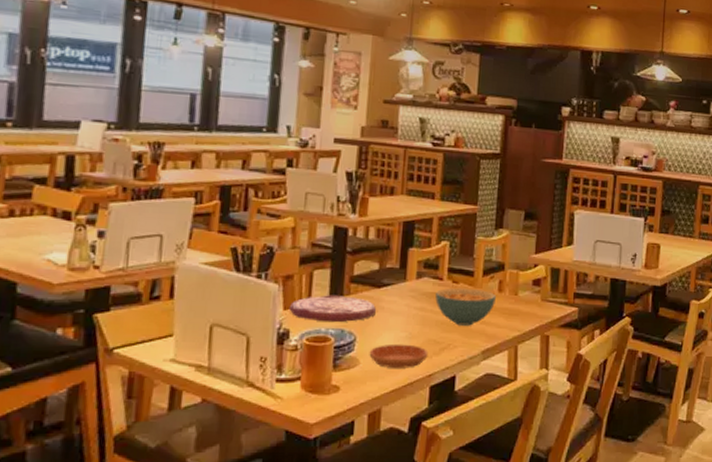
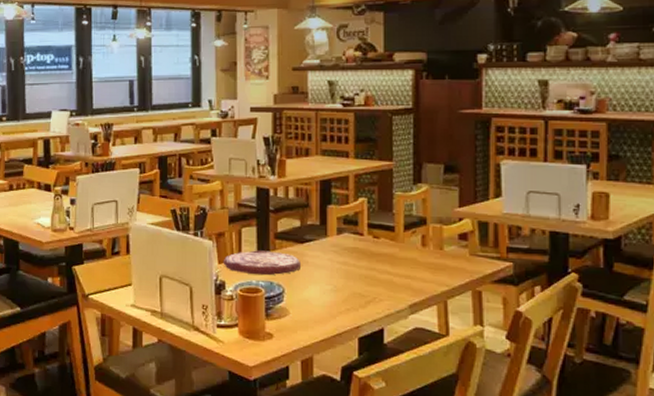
saucer: present [369,343,429,368] -> none [297,296,355,320]
cereal bowl: present [435,288,497,326] -> none [357,243,421,280]

